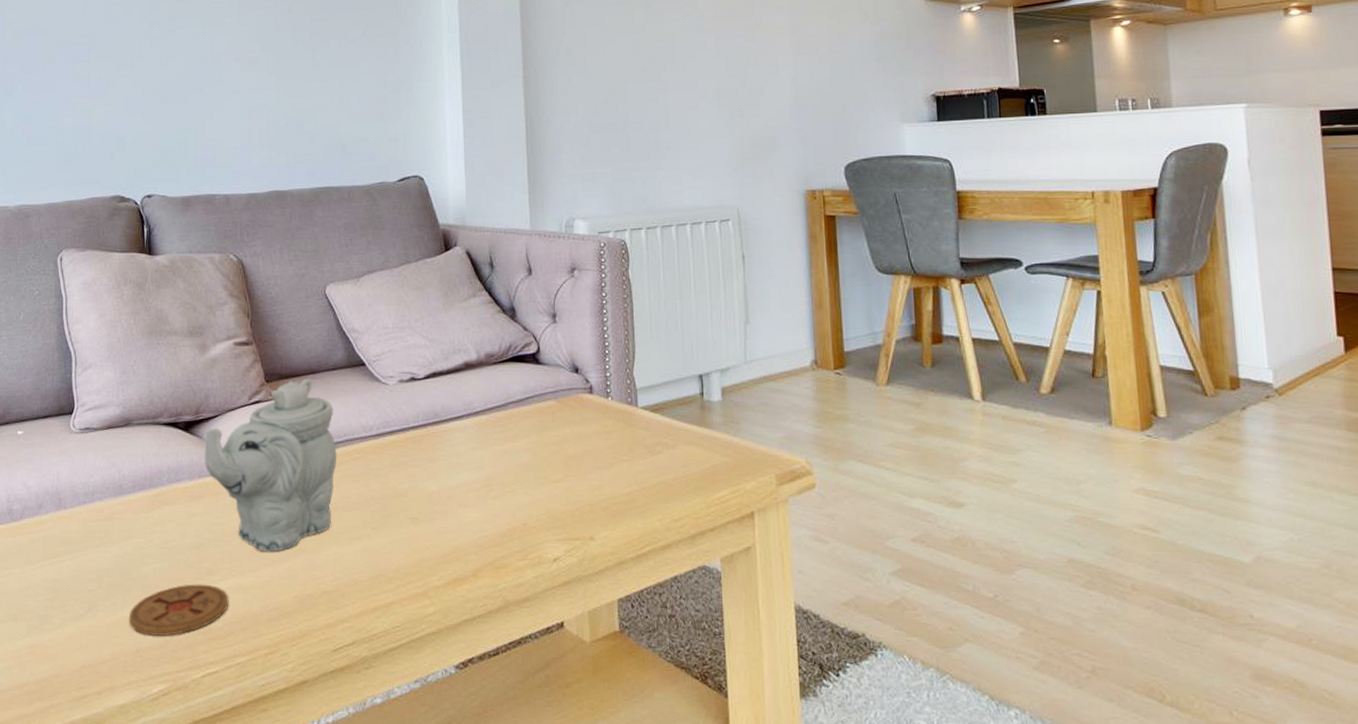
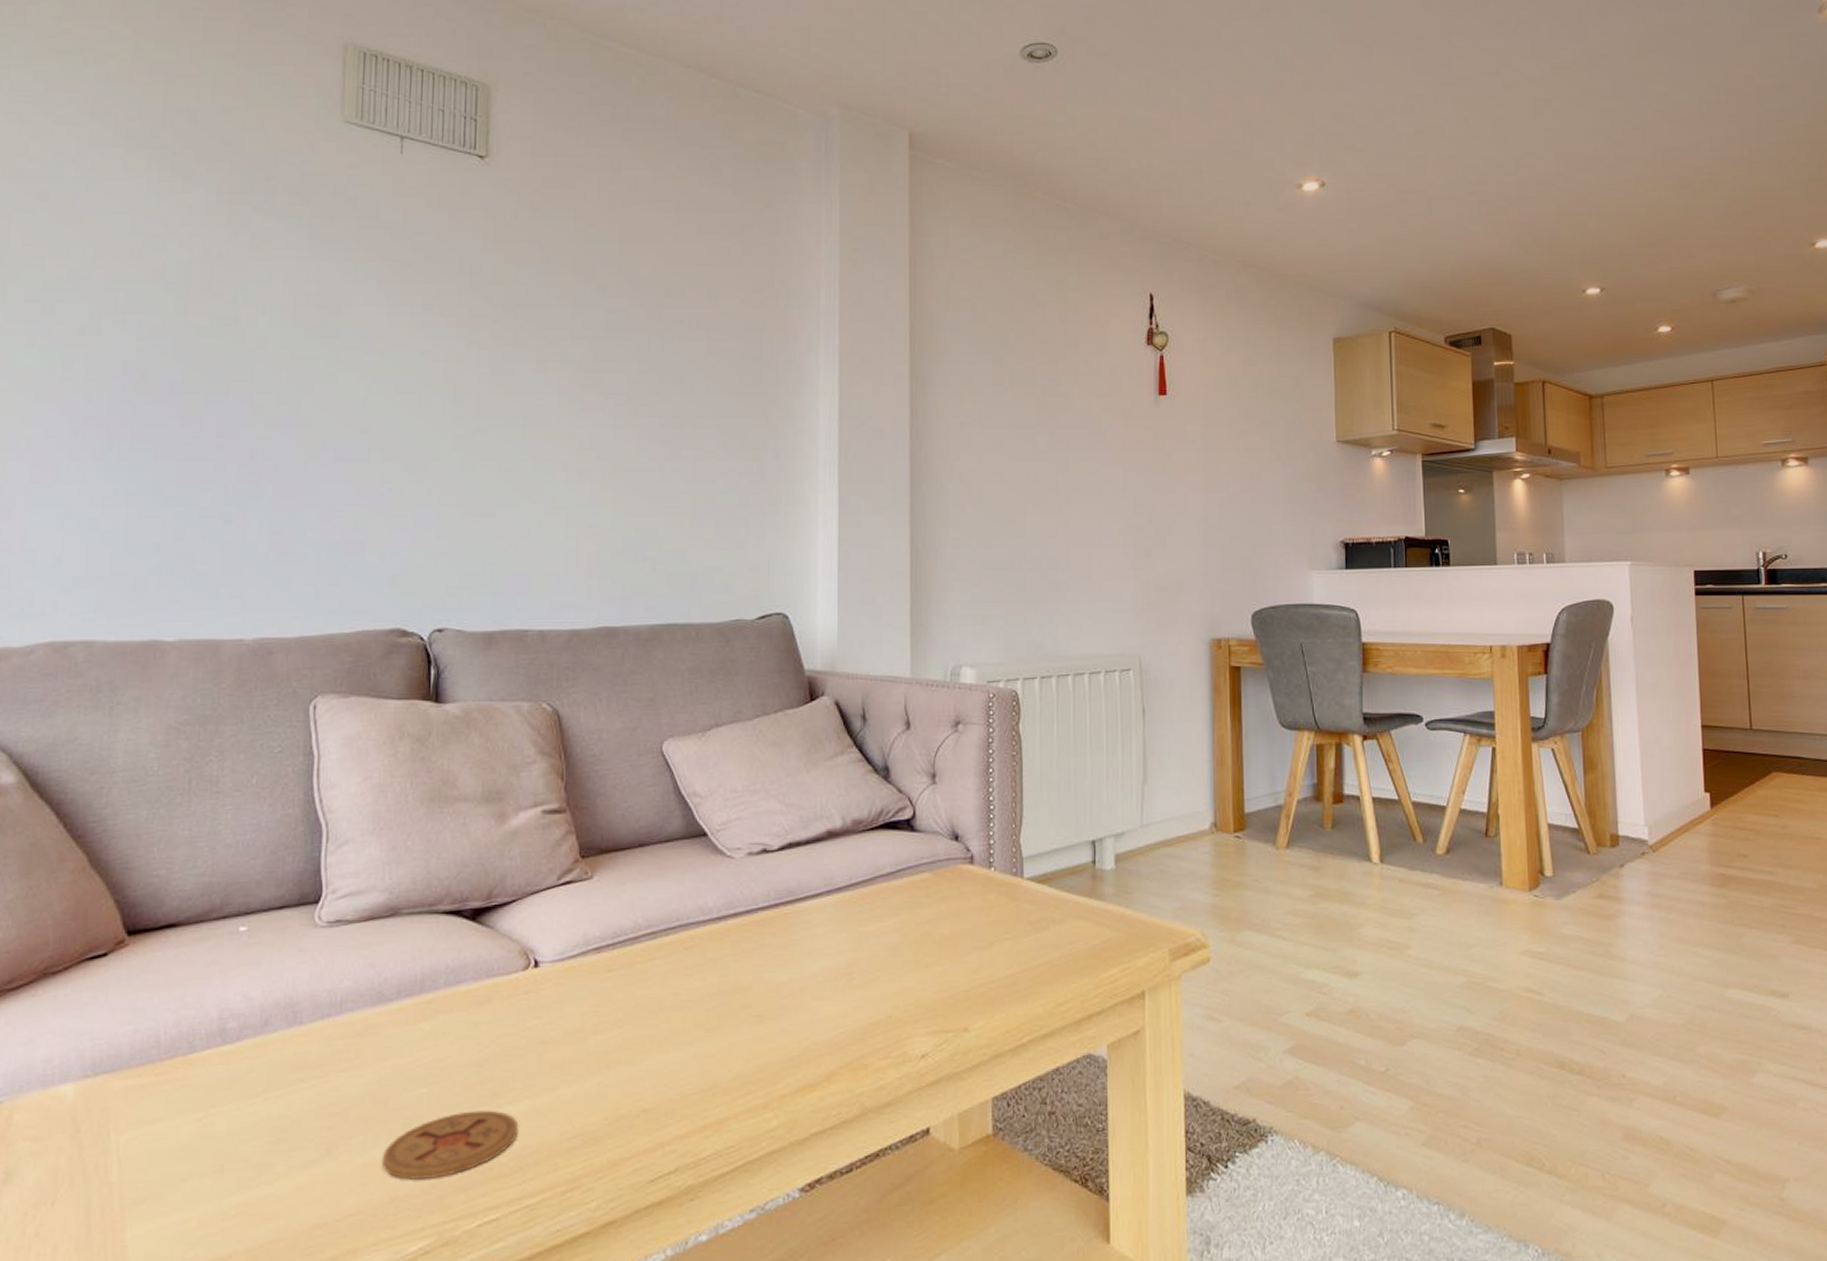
teapot: present [203,378,337,552] -> none [494,852,667,1066]

